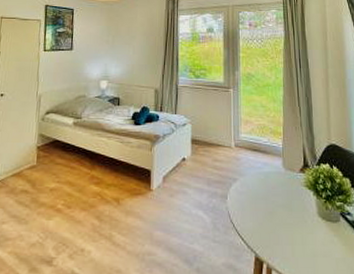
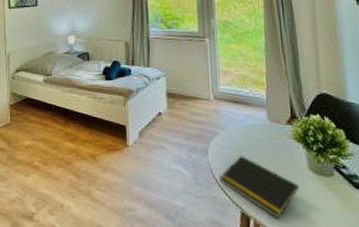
notepad: none [236,202,309,263] -> present [218,156,299,219]

